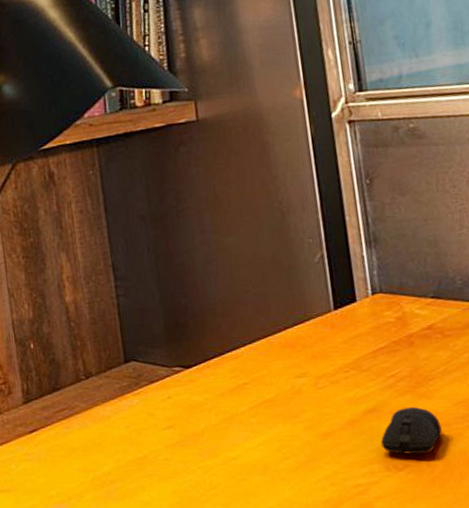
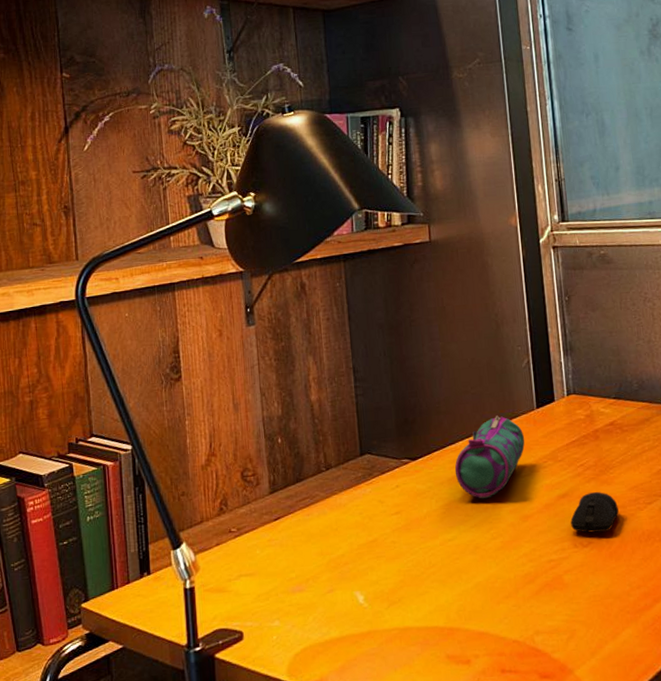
pencil case: none [236,318,321,413] -> present [454,415,525,499]

